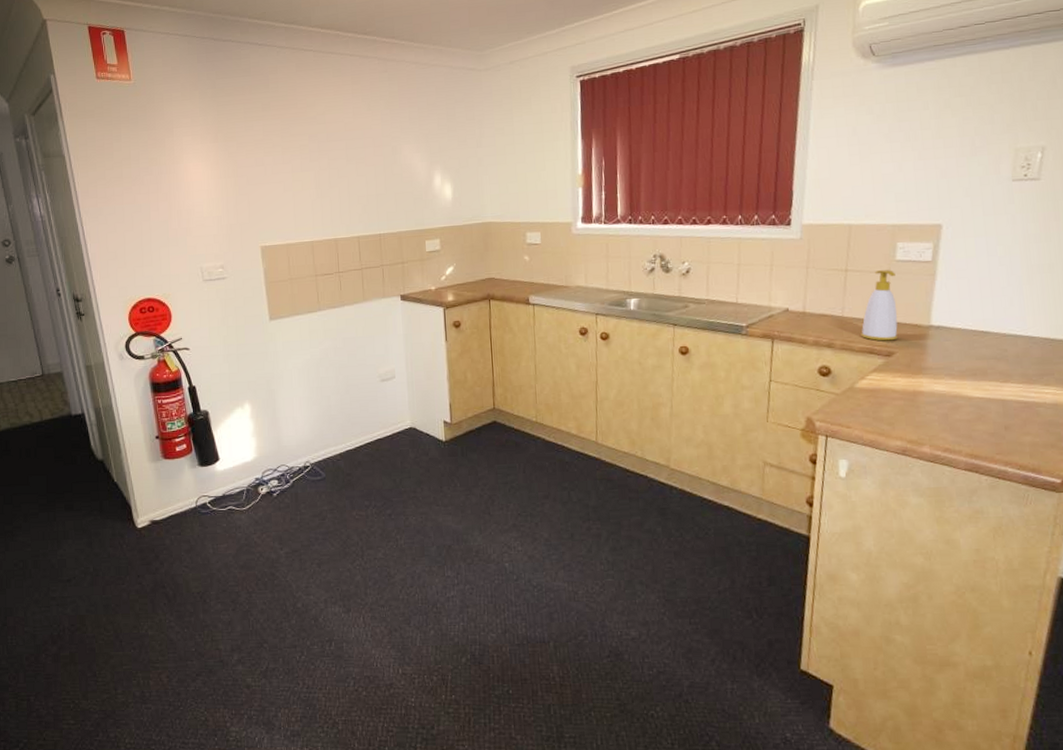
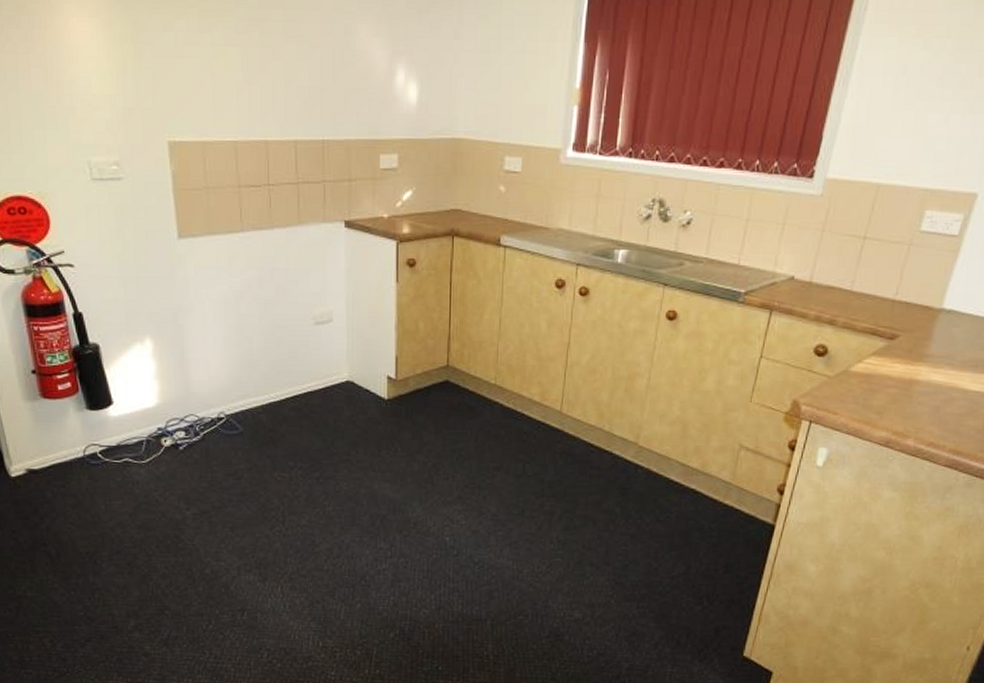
soap bottle: present [861,270,898,341] -> none [867,241,917,322]

